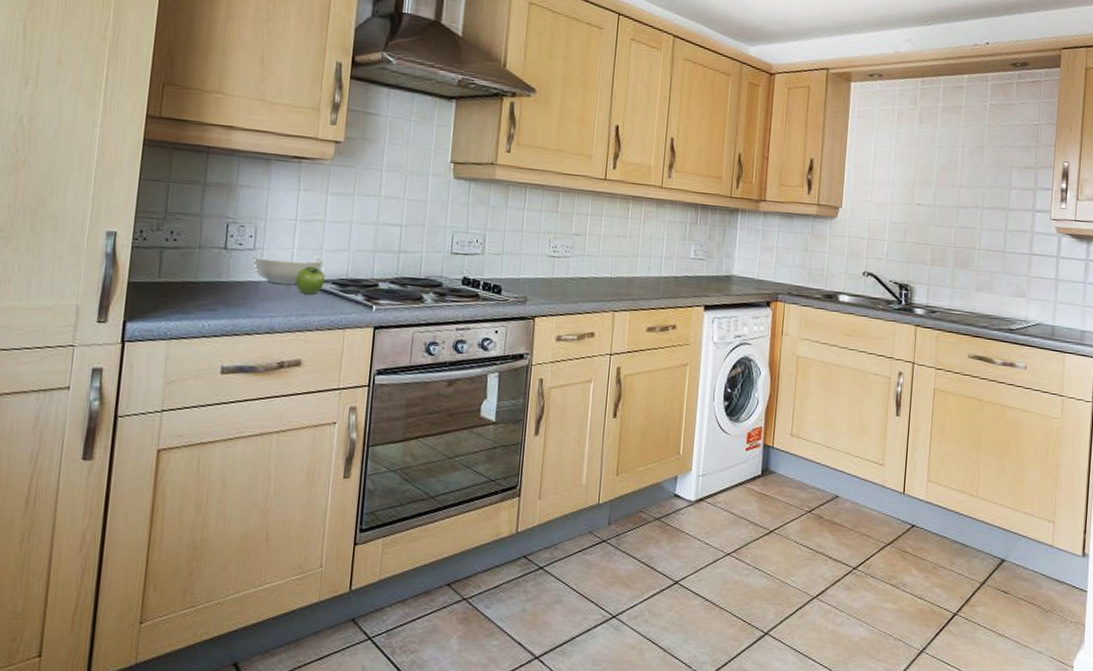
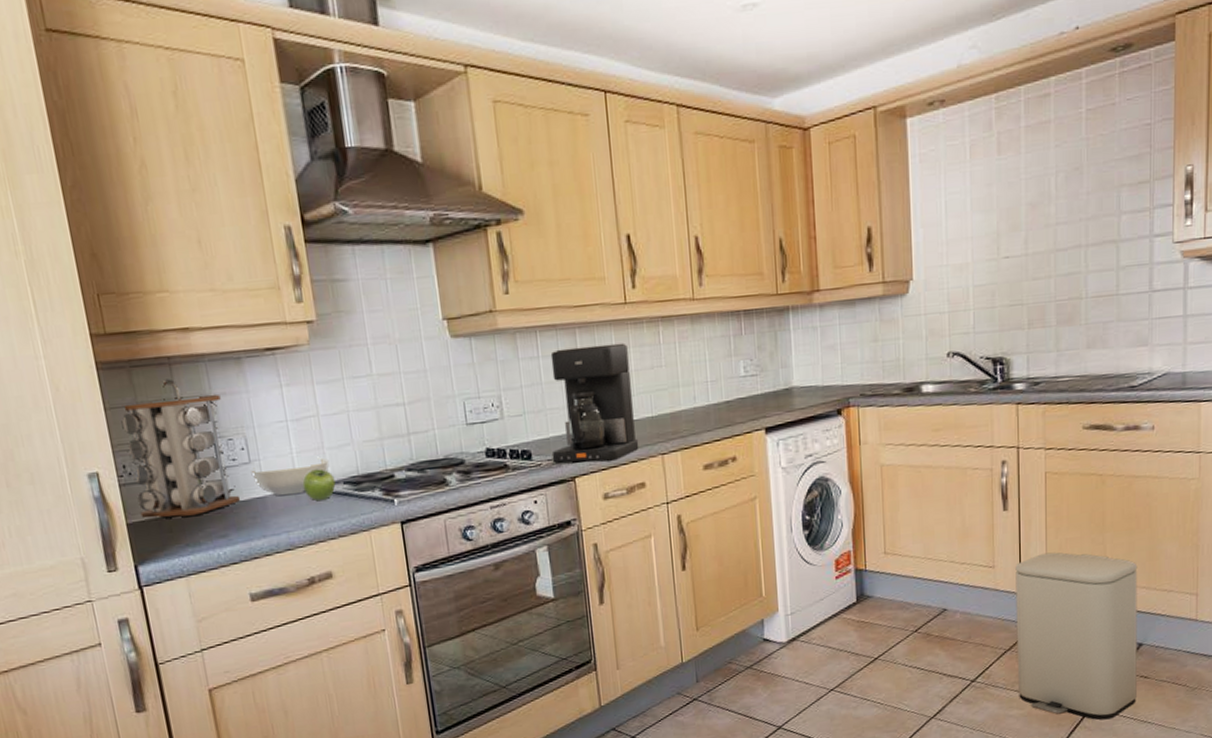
spice rack: none [143,164,244,287] -> present [121,379,240,519]
coffee maker: none [518,206,600,310] -> present [550,343,639,464]
pedal bin: none [893,460,1005,628] -> present [1015,552,1138,720]

